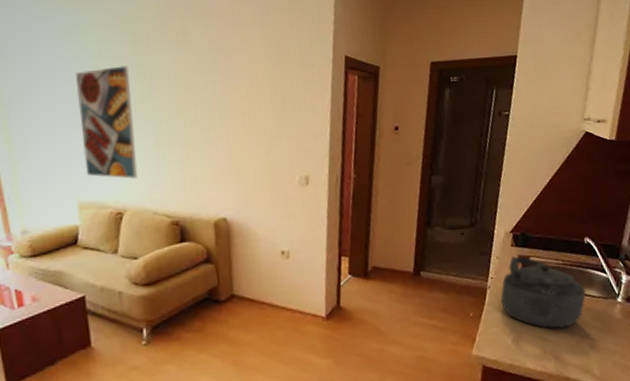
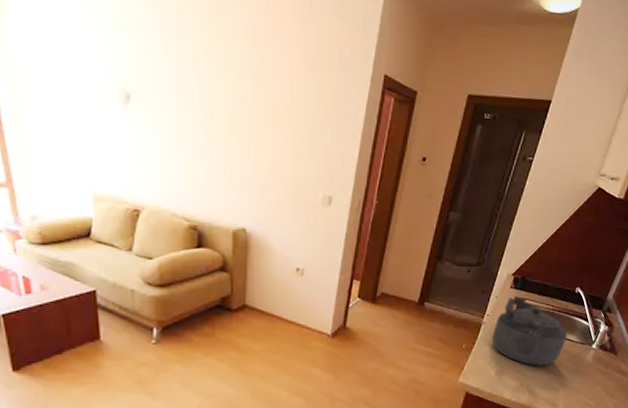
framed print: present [75,65,138,179] -> none [95,48,159,176]

